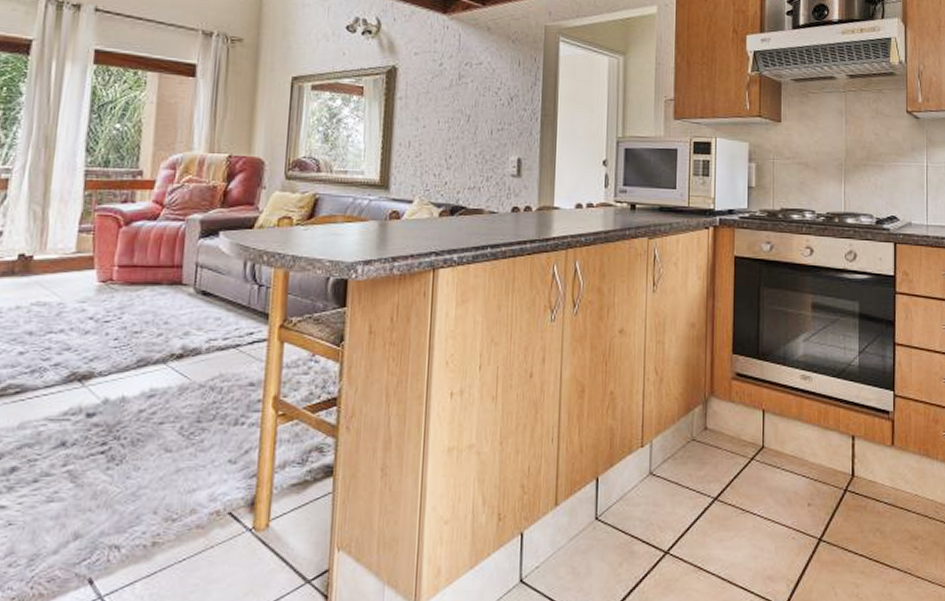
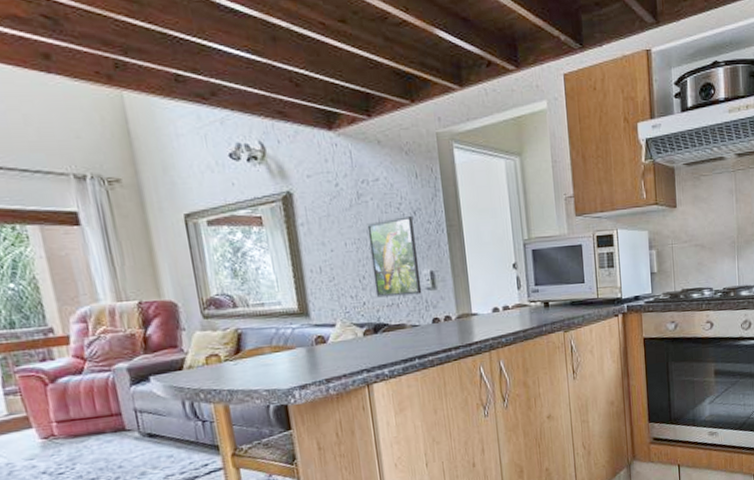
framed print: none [459,101,509,180] -> present [367,216,422,298]

